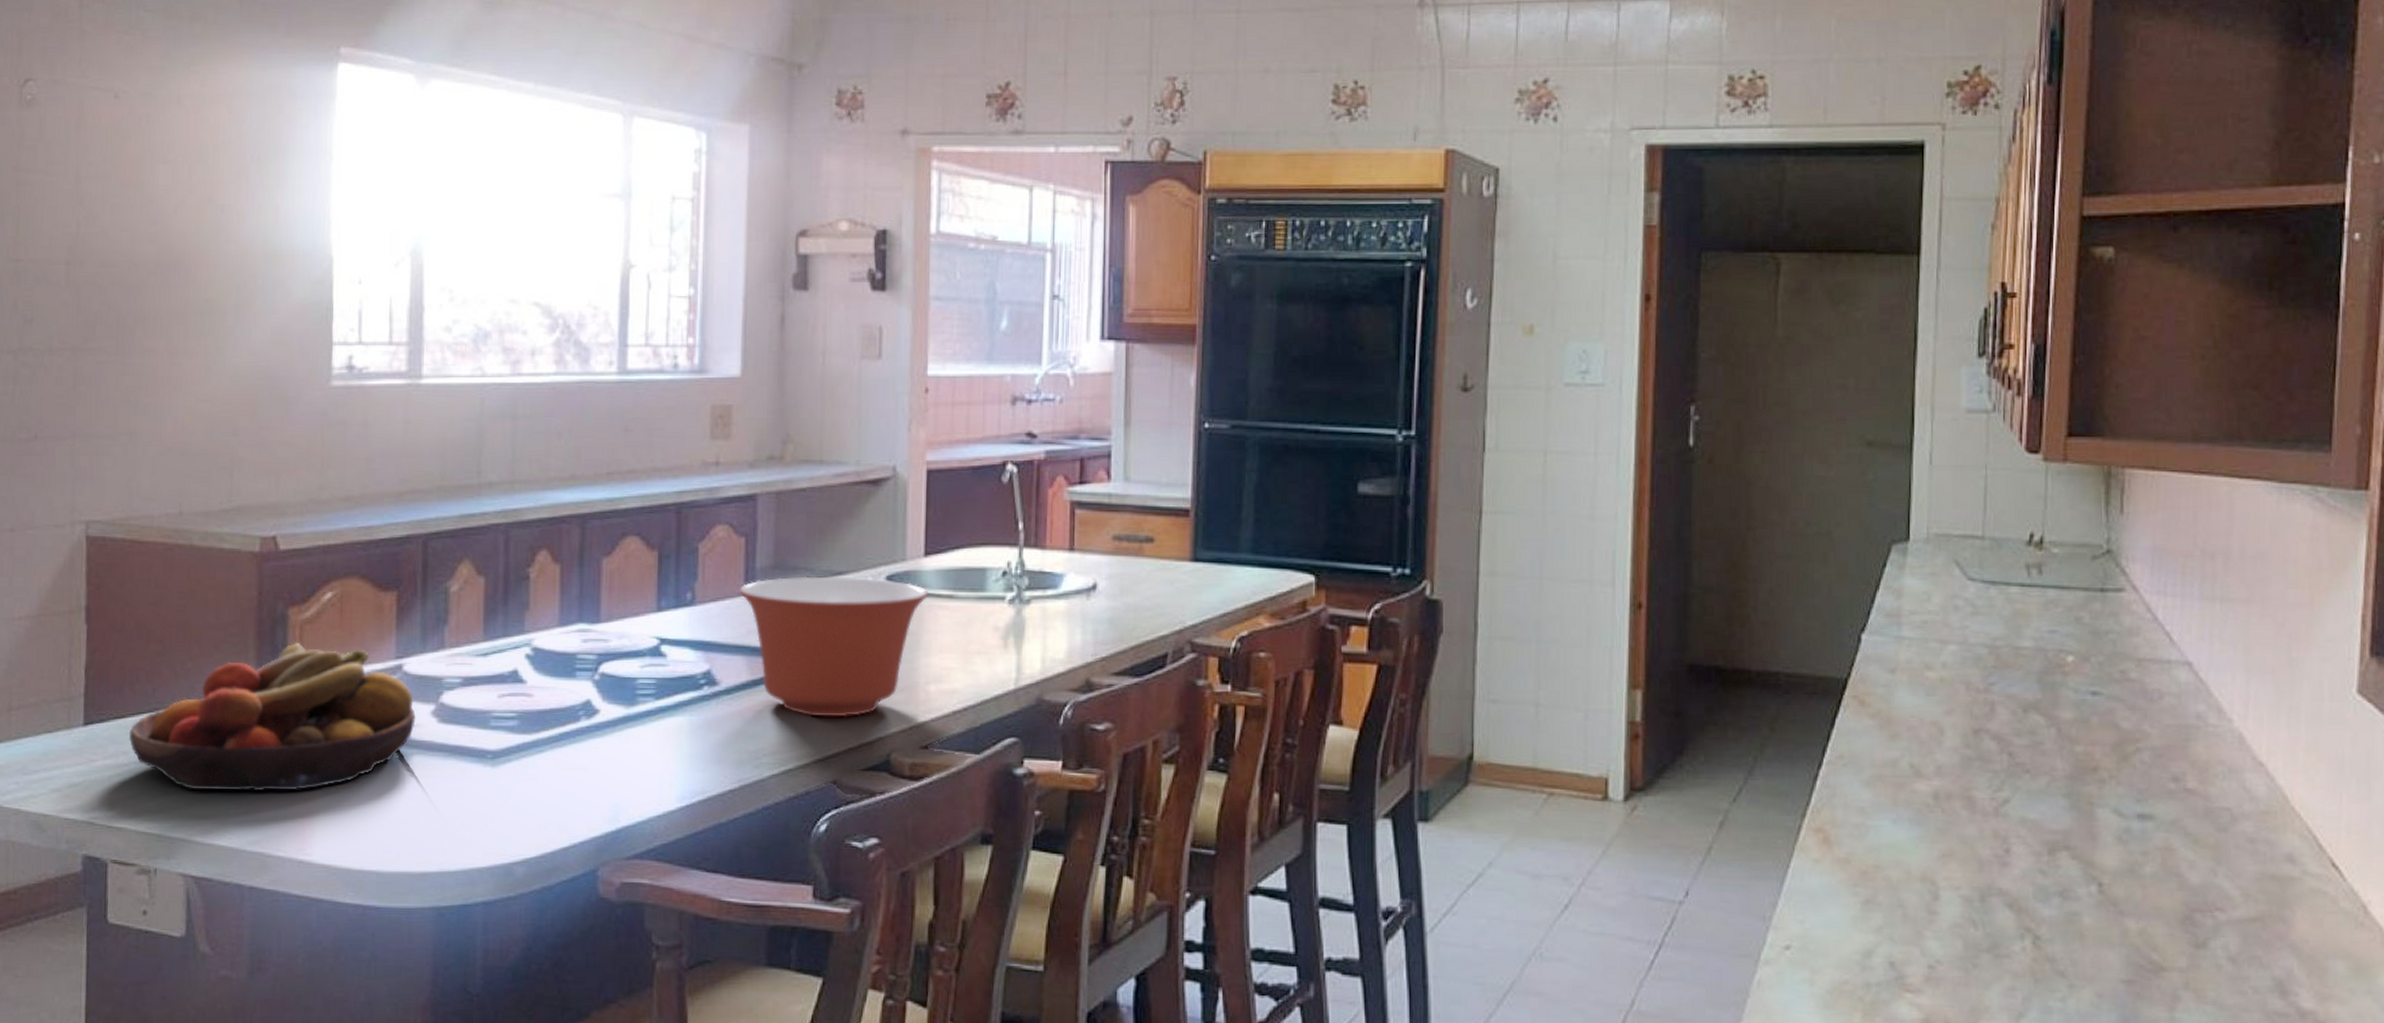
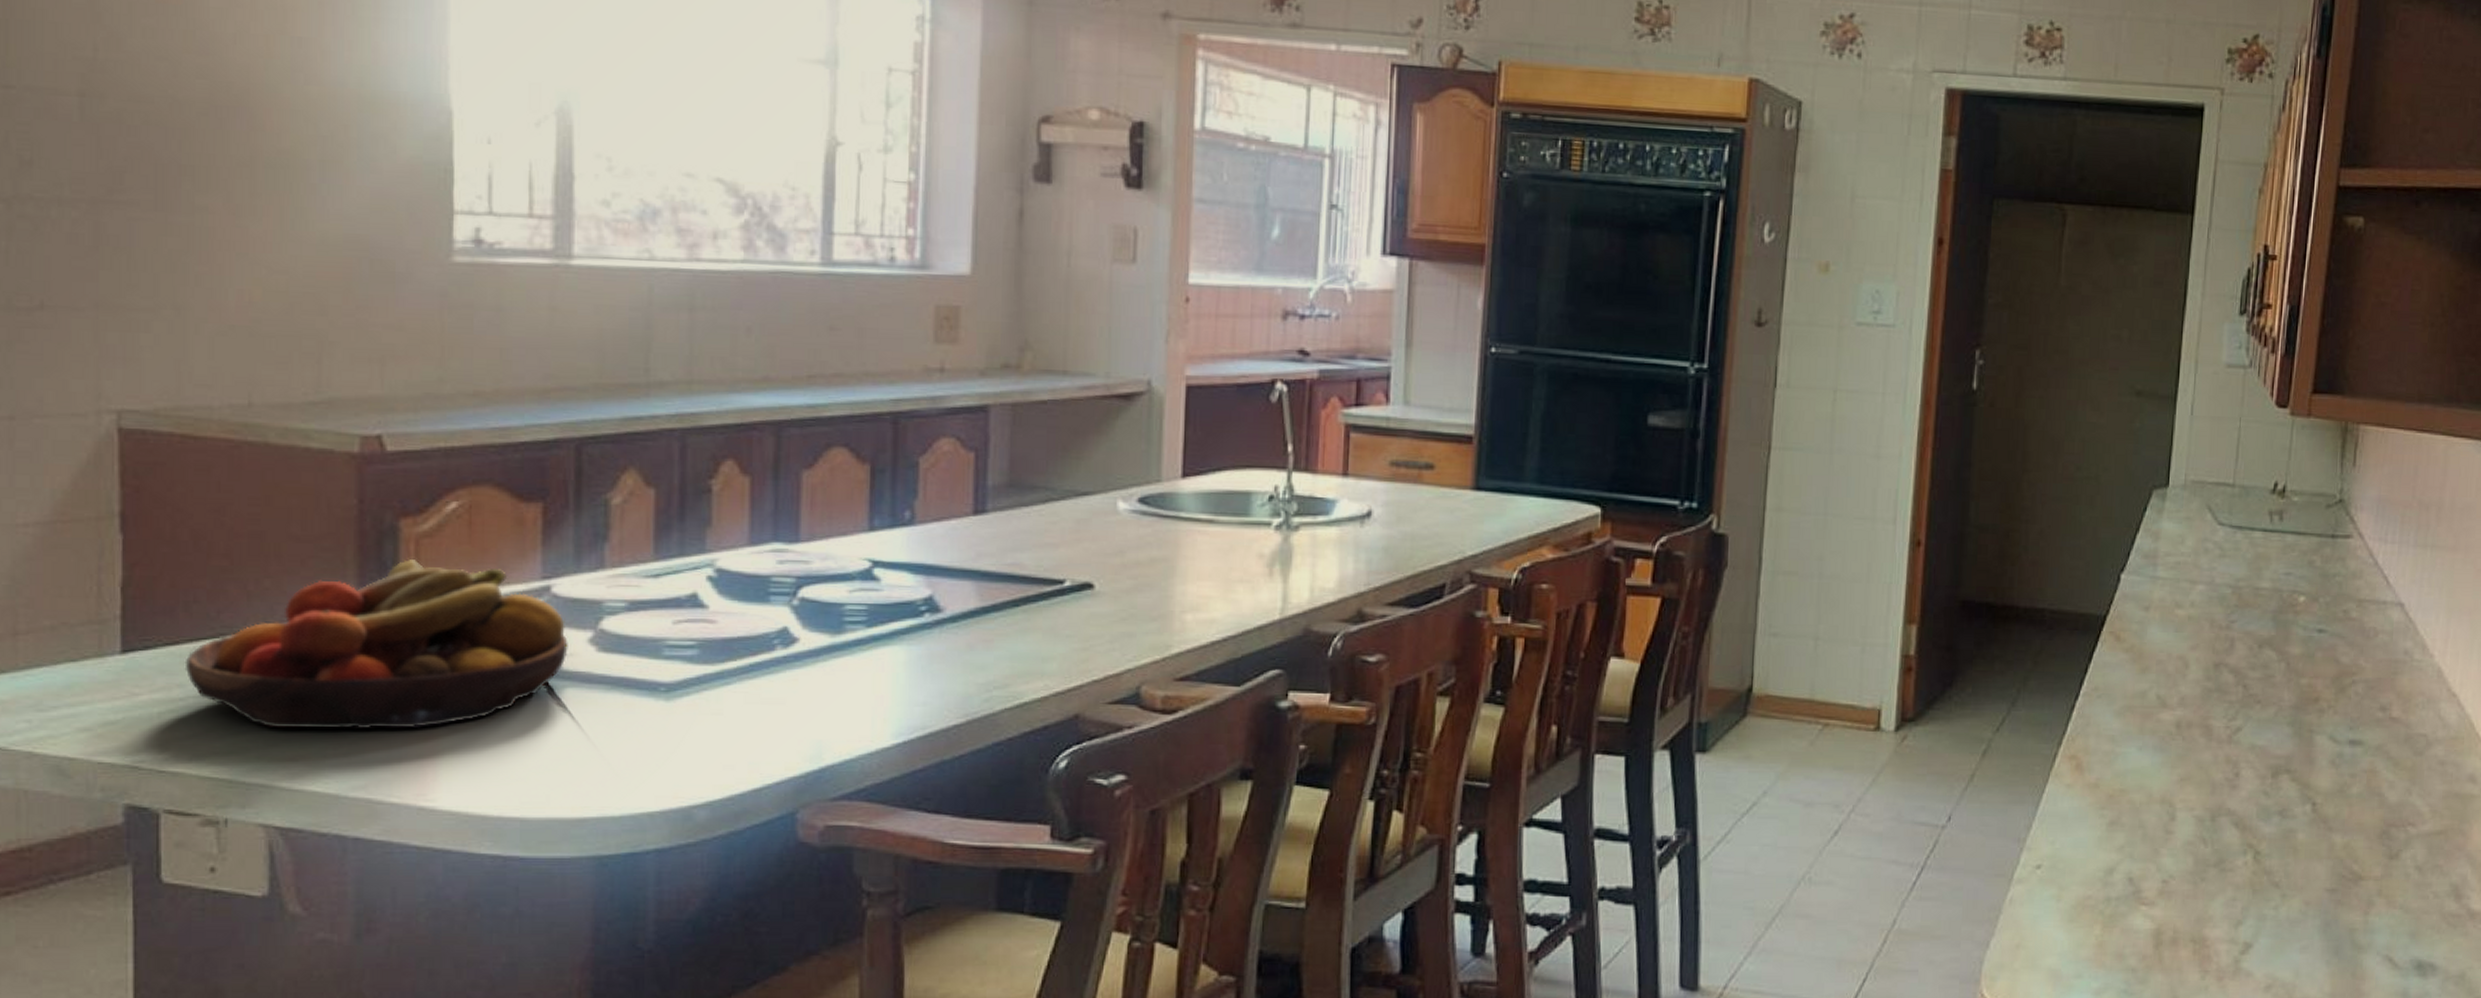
mixing bowl: present [739,576,929,718] -> none [967,496,1187,648]

